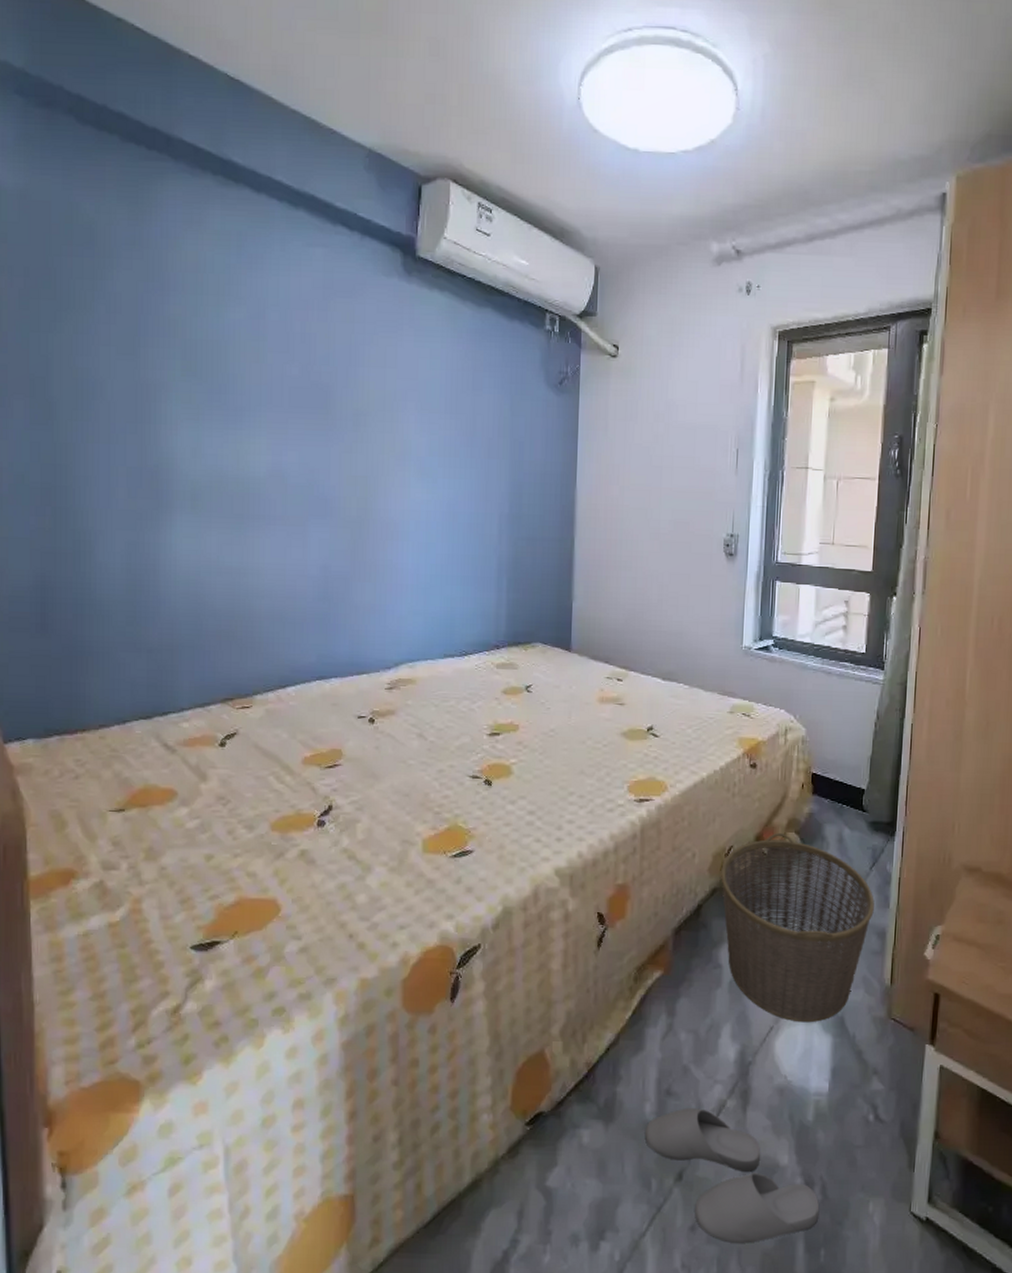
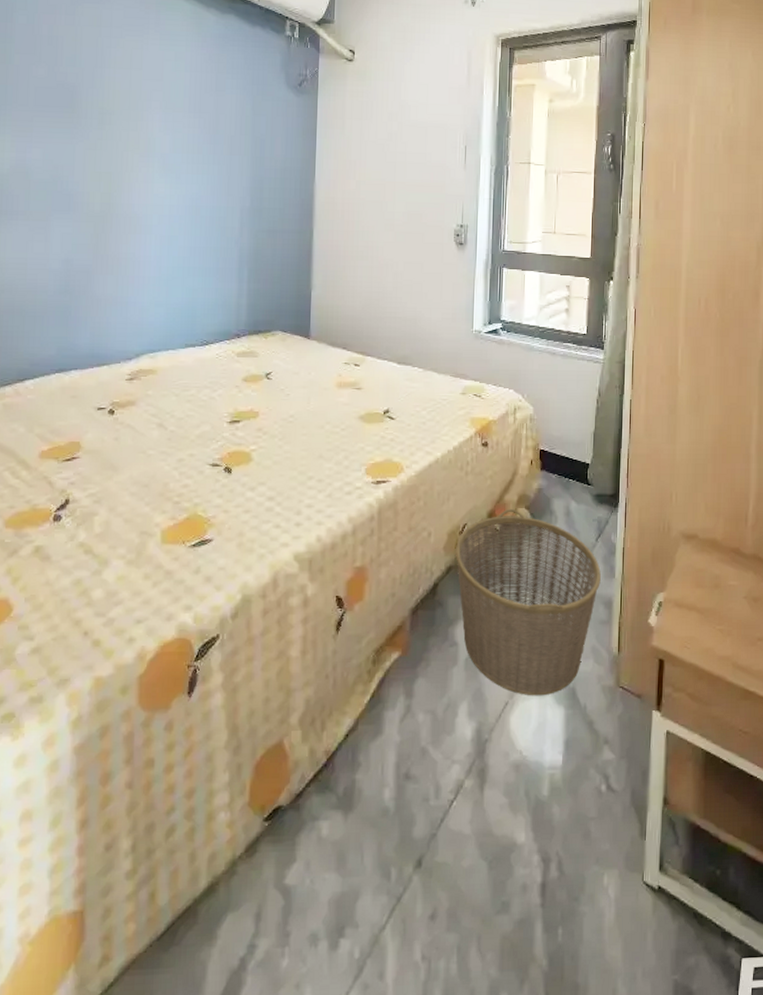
slippers: present [644,1108,820,1243] -> none [384,791,556,929]

